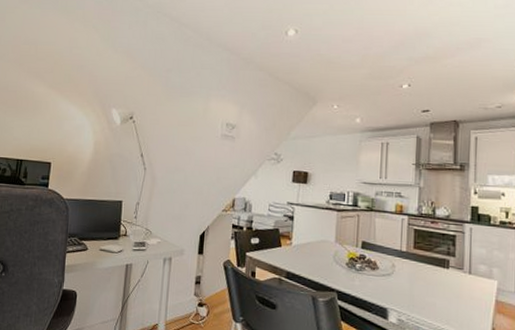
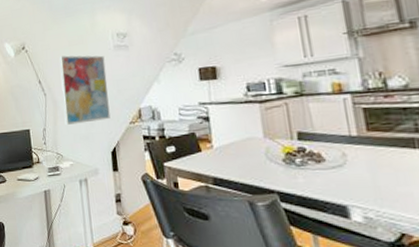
wall art: none [160,134,210,204] -> present [59,55,111,125]

